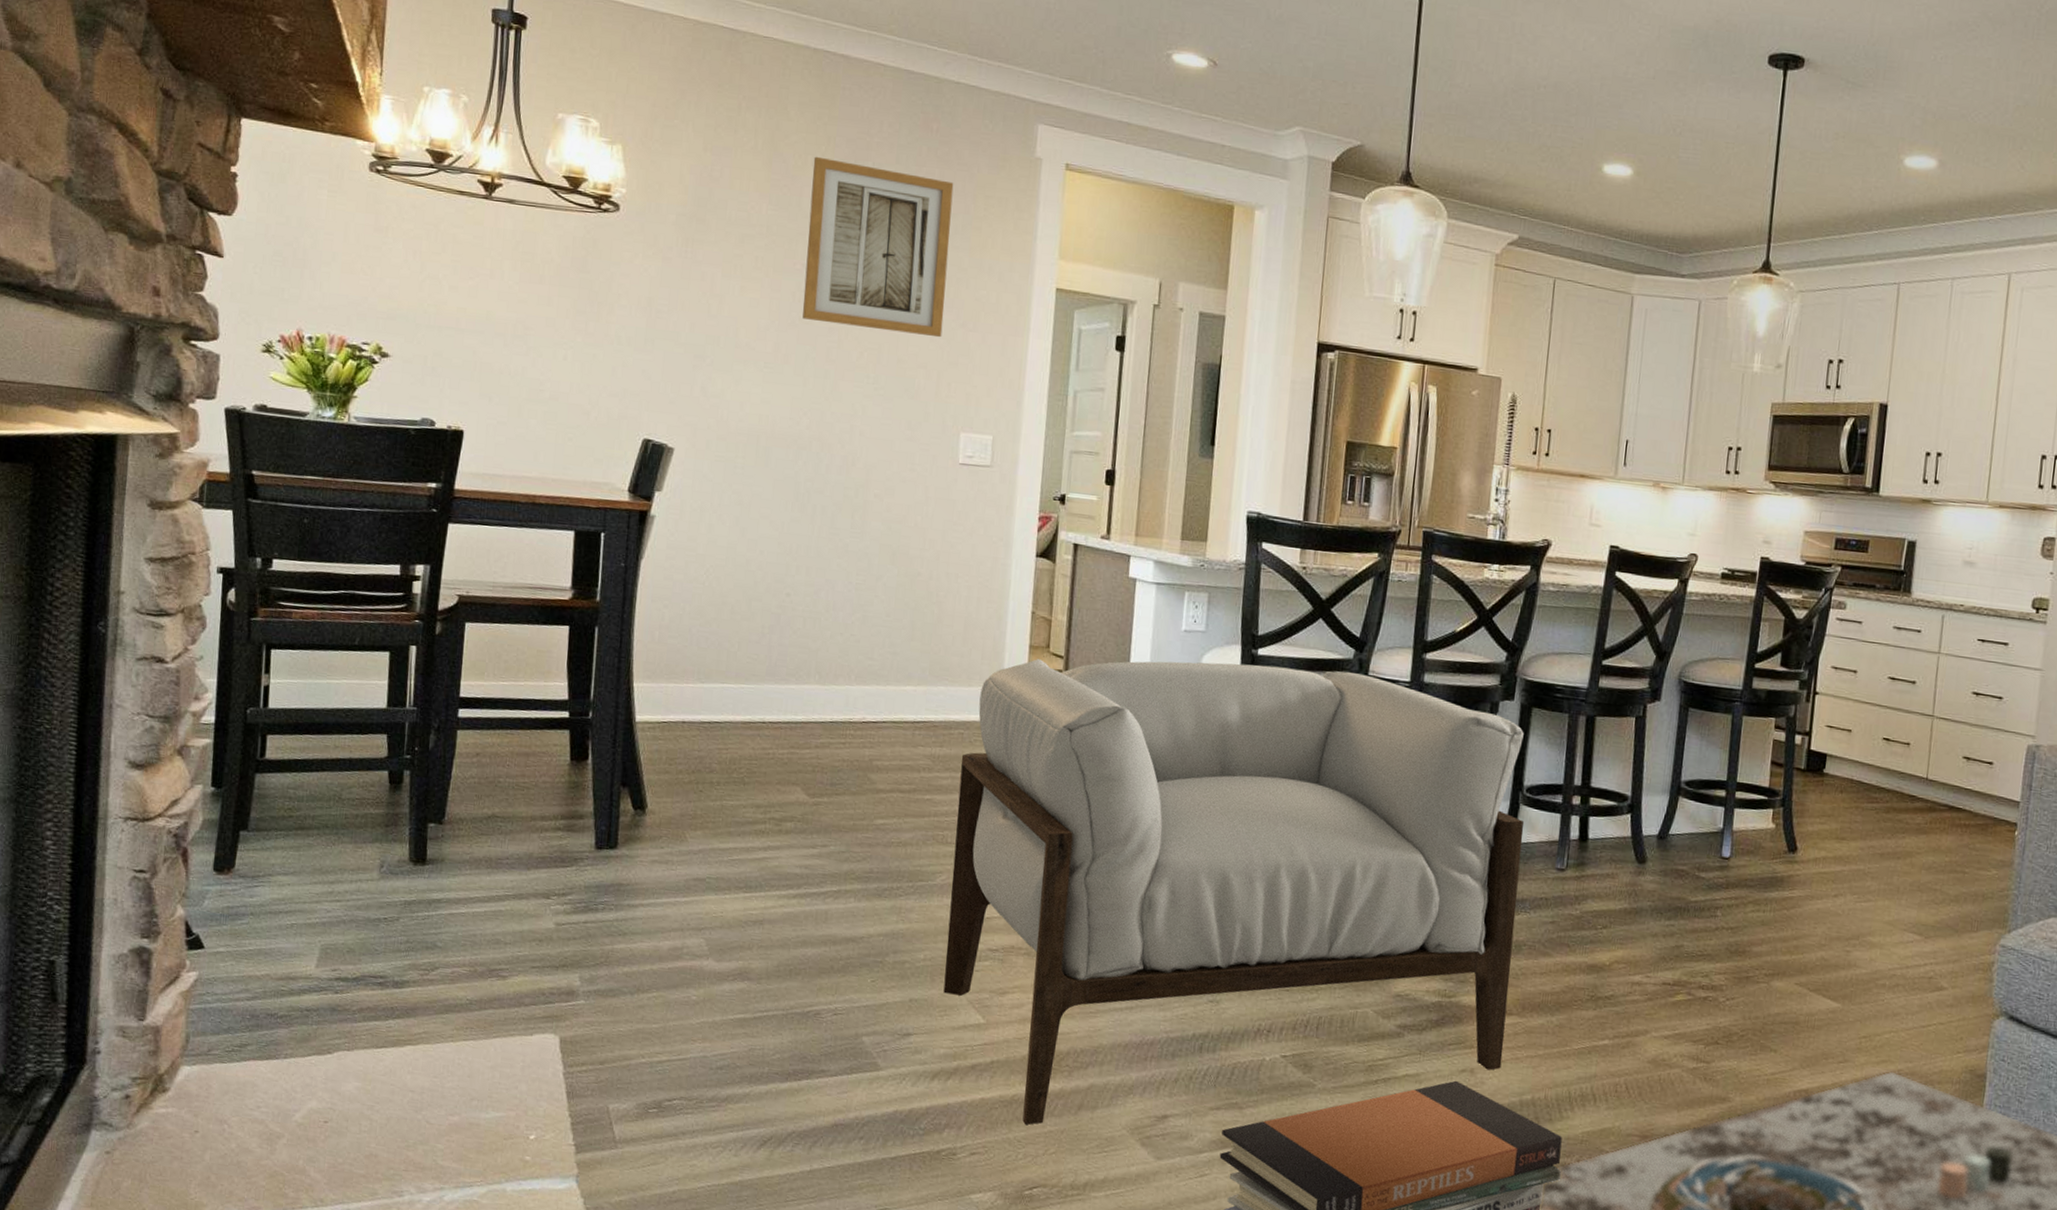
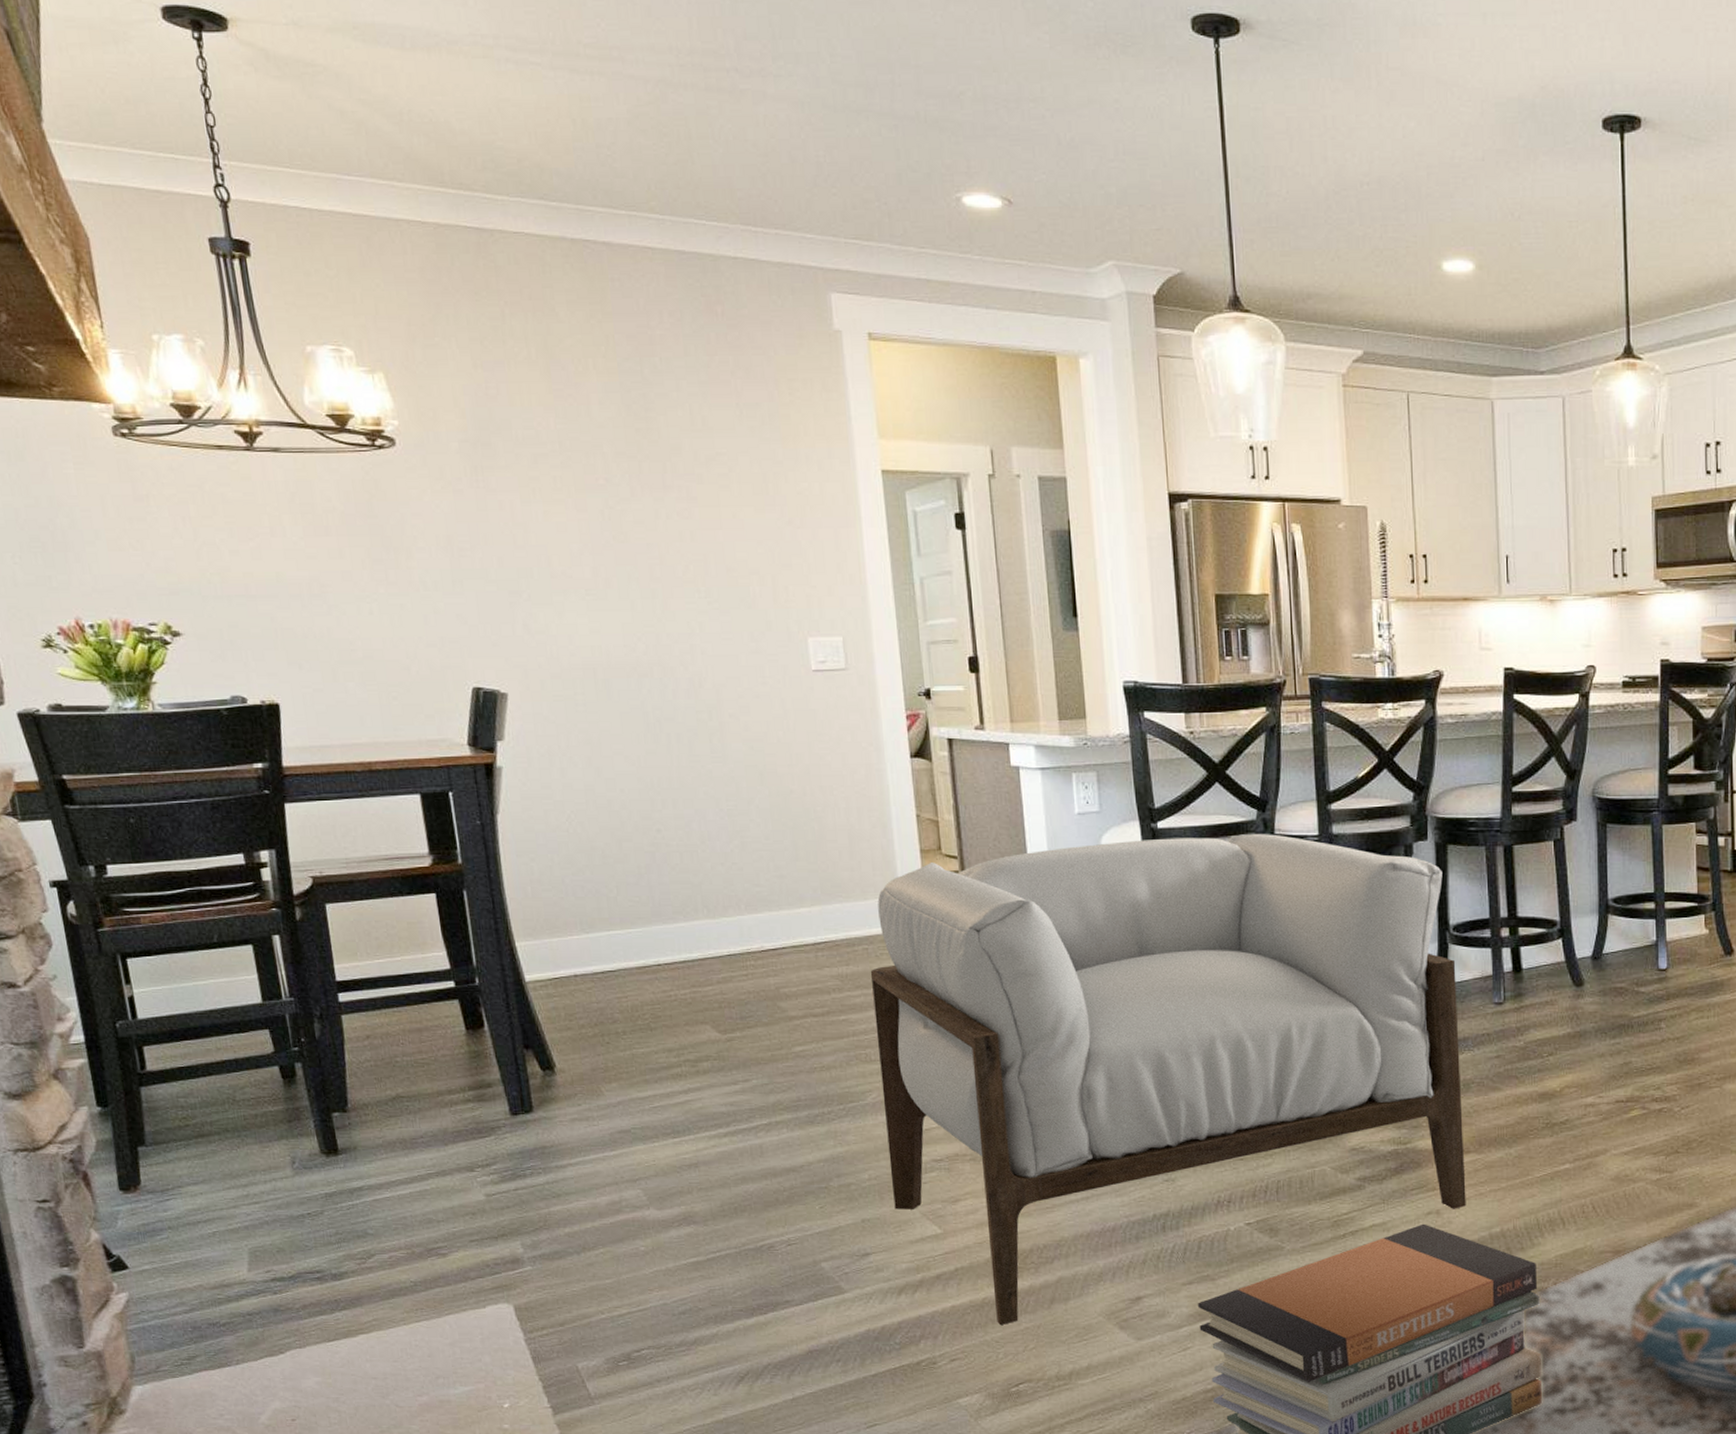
wall art: present [802,156,954,338] -> none [594,358,769,540]

